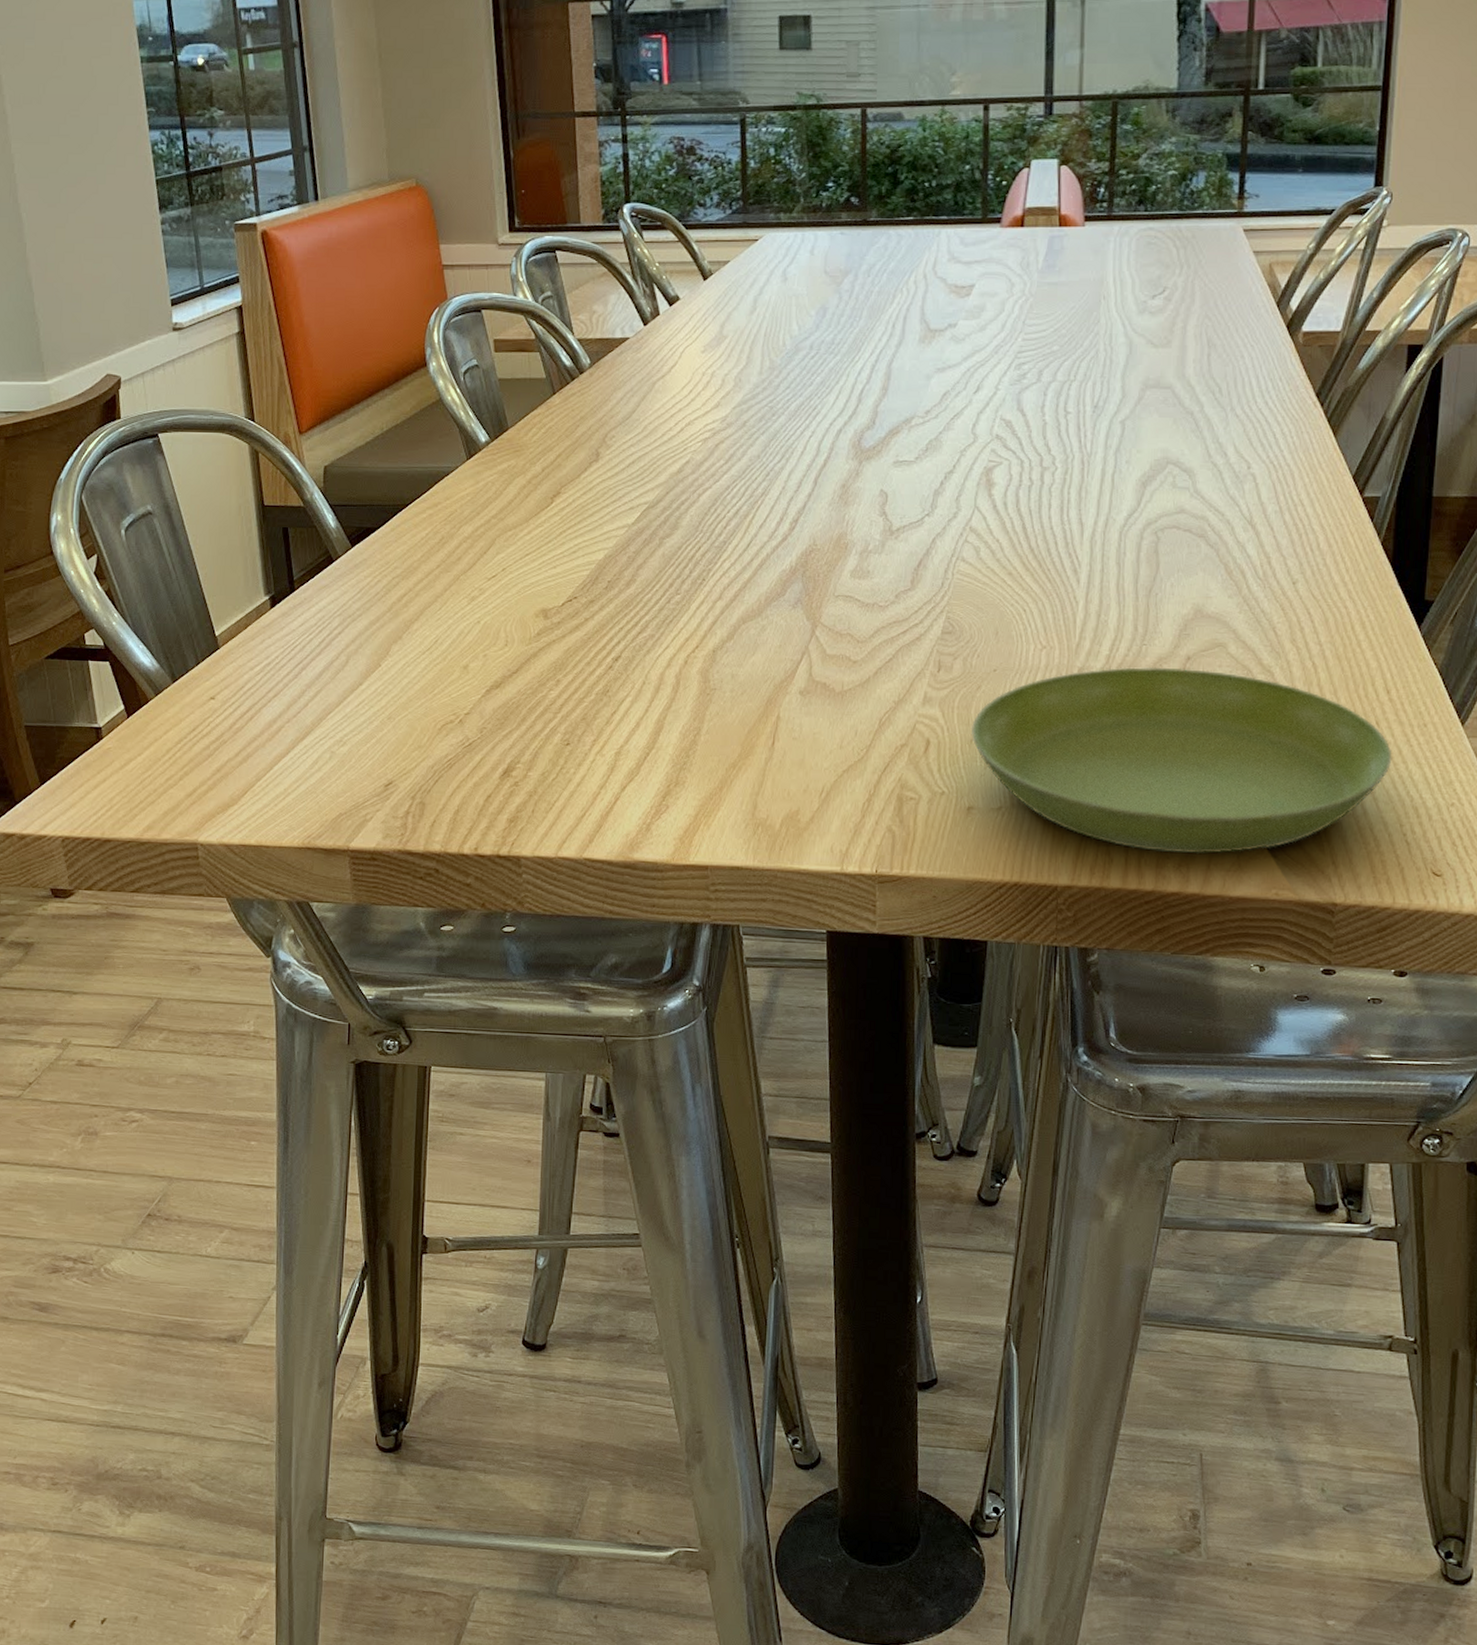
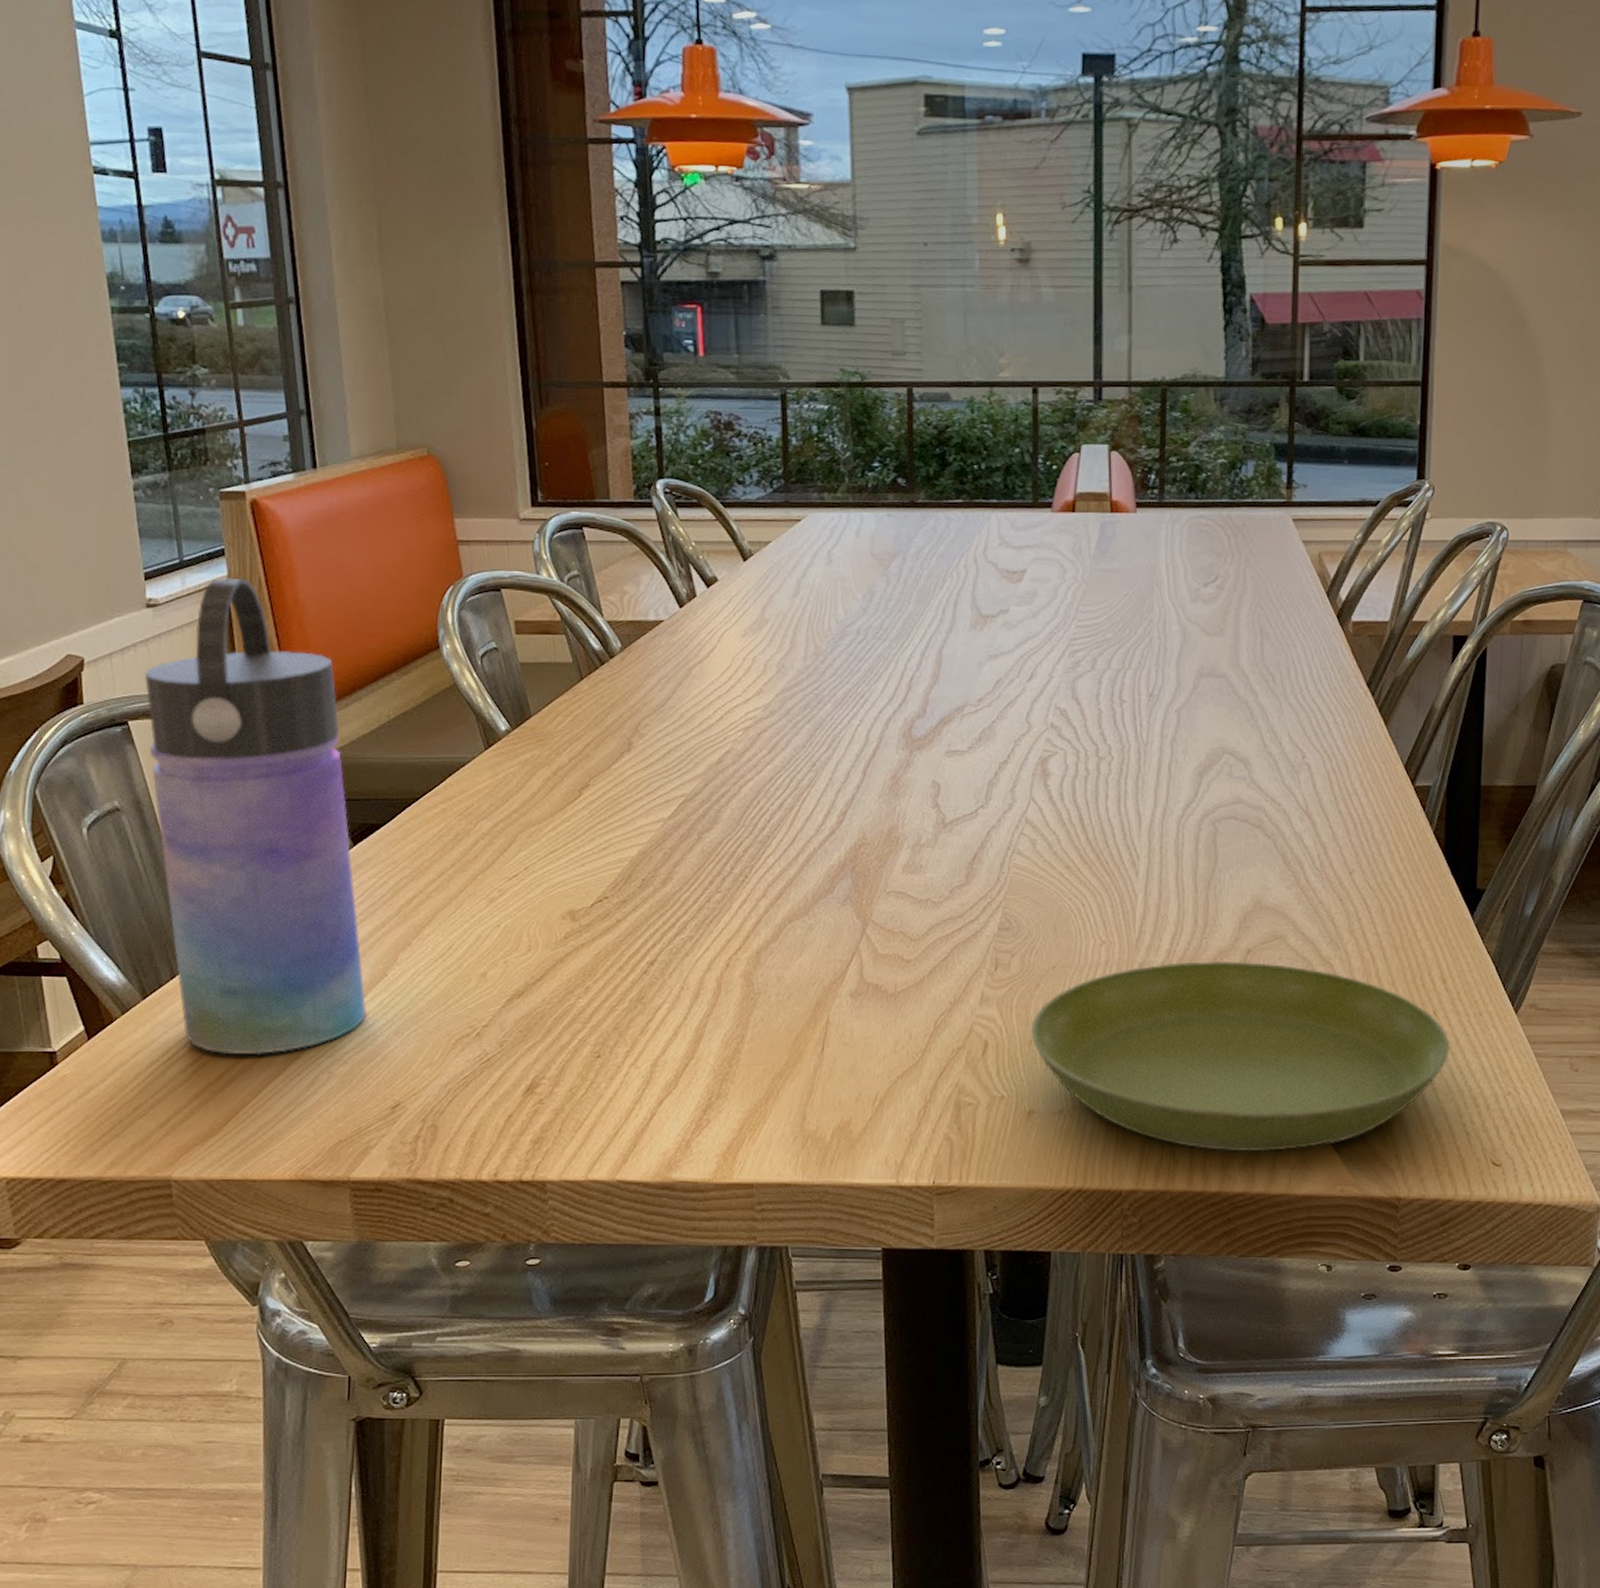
water bottle: none [171,302,363,735] -> present [144,577,367,1055]

